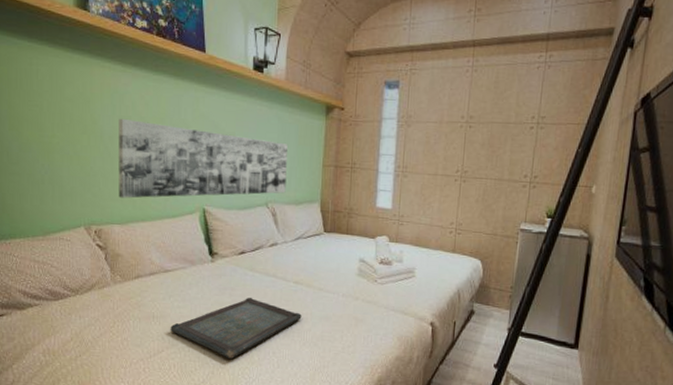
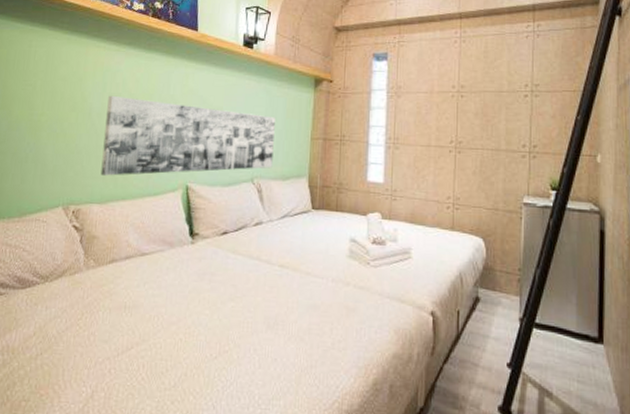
serving tray: present [170,298,302,359] -> none [142,284,287,357]

